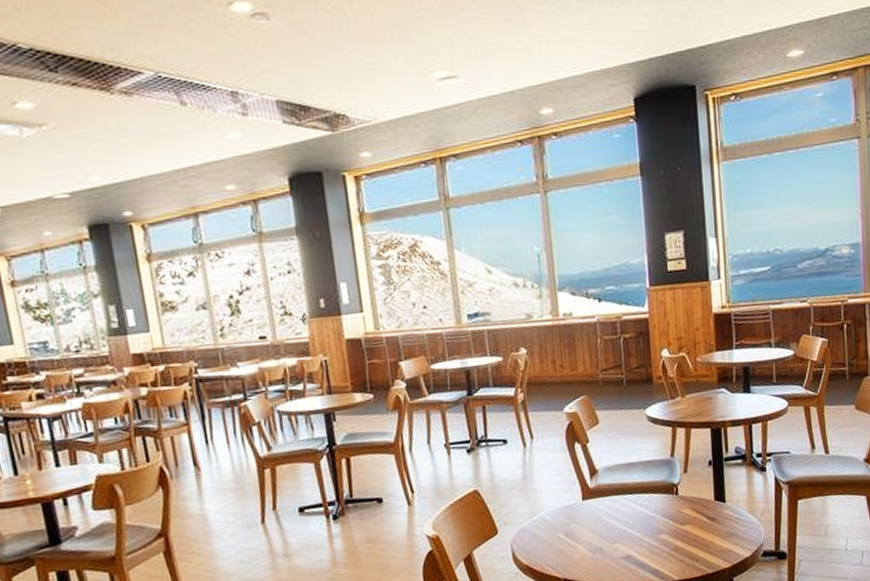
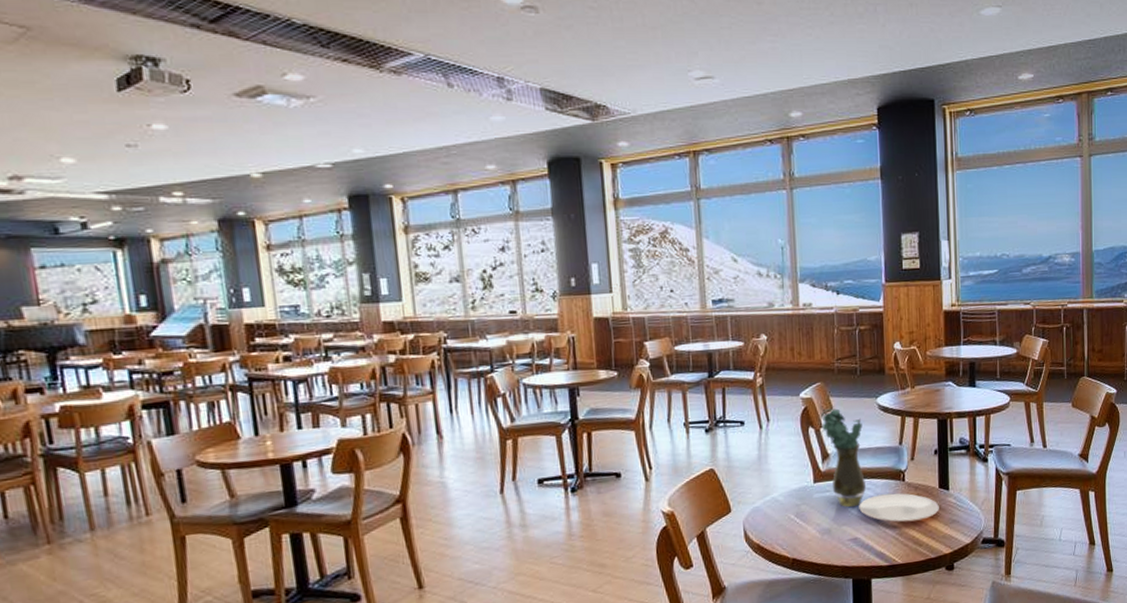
vase: none [586,420,637,525] -> present [820,406,866,508]
plate: none [630,507,716,538] -> present [859,493,939,523]

